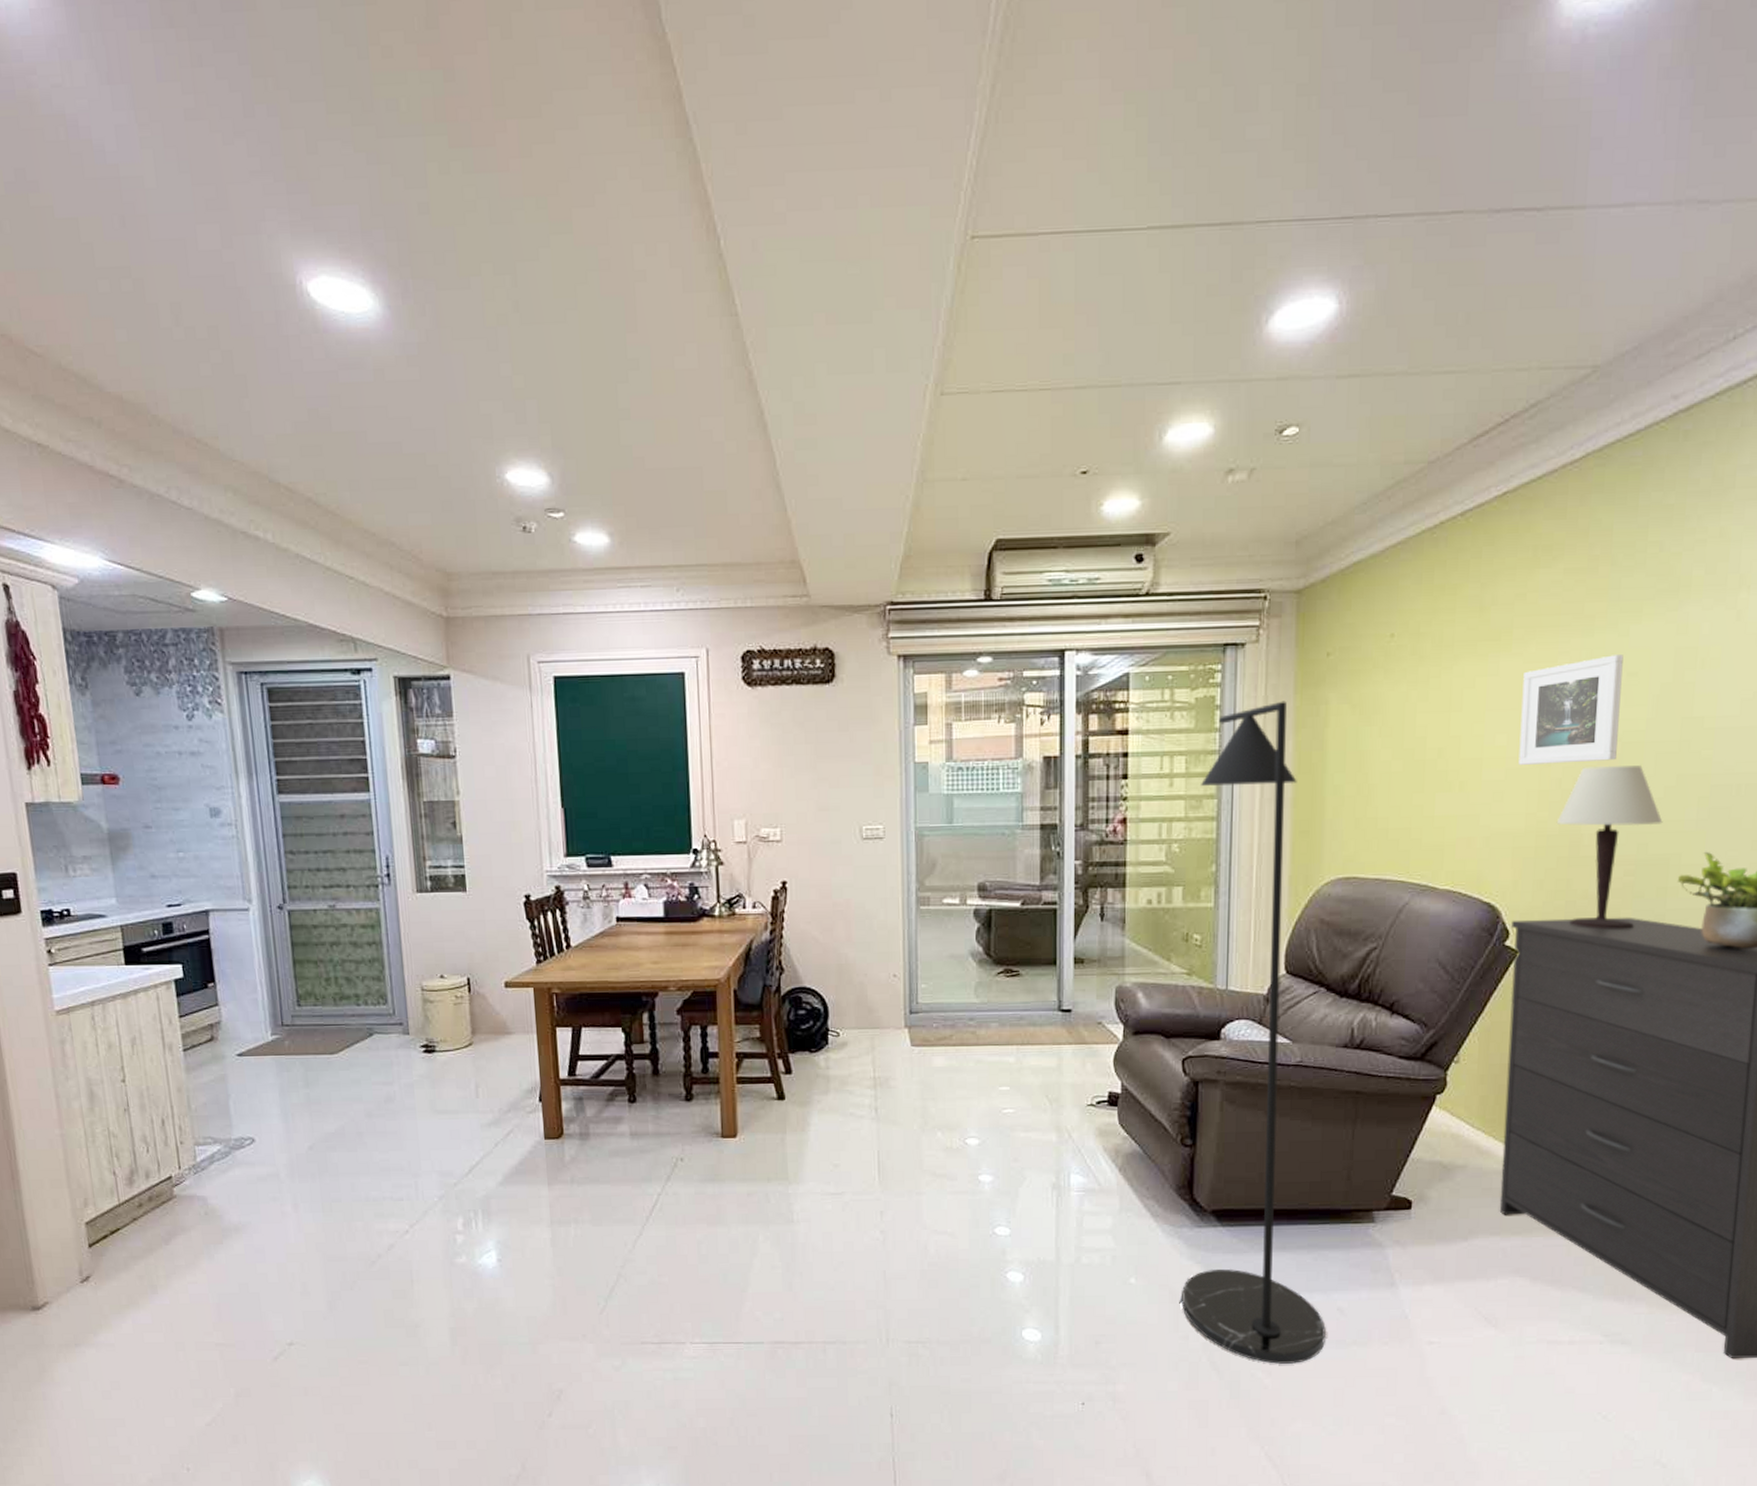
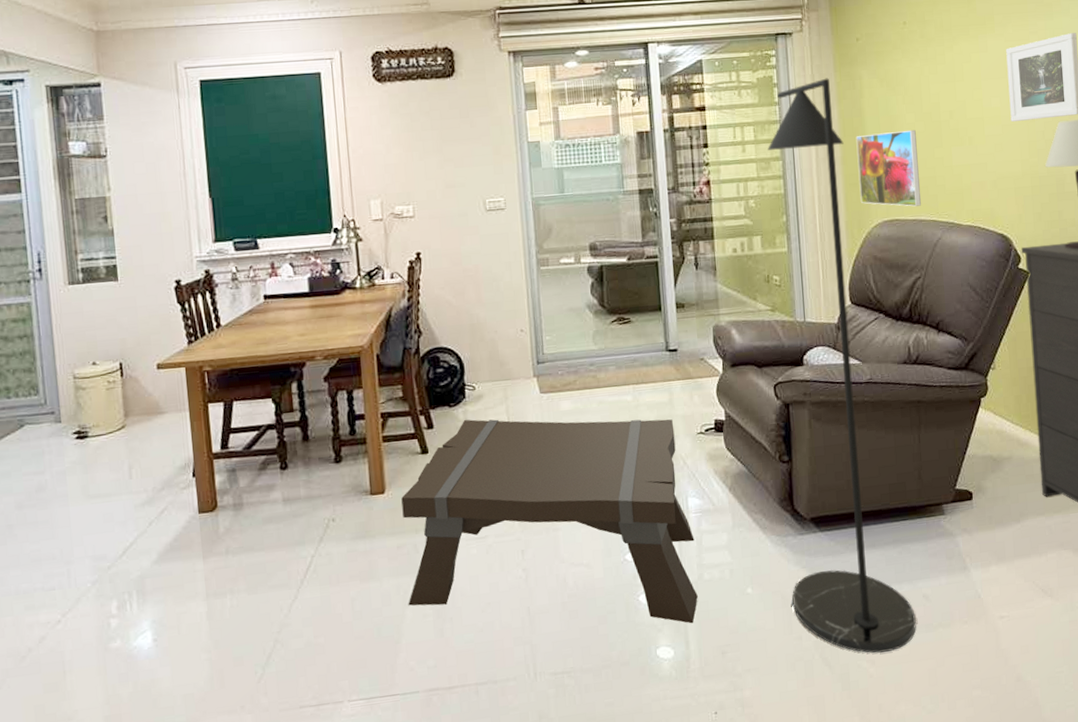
coffee table: none [754,1068,1074,1308] -> present [401,419,698,624]
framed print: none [1310,769,1391,863] -> present [856,129,922,207]

